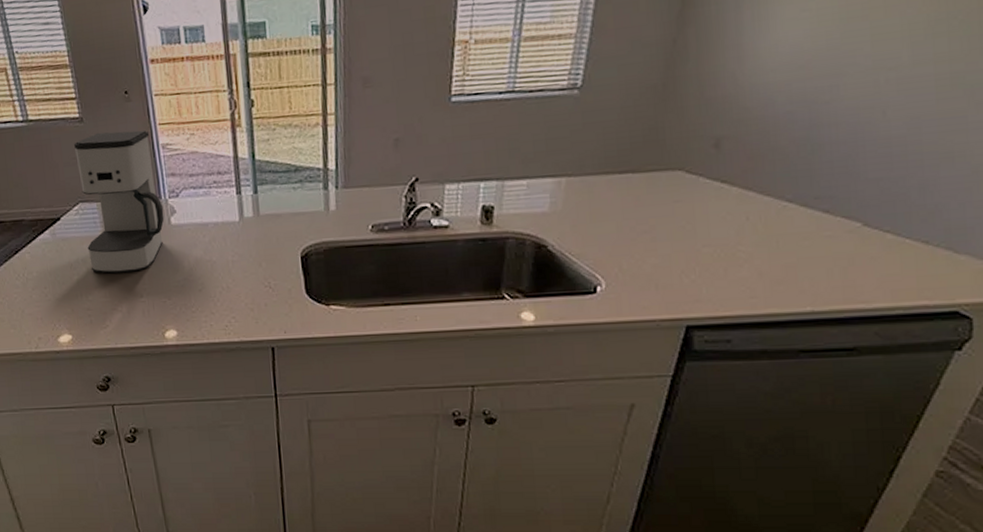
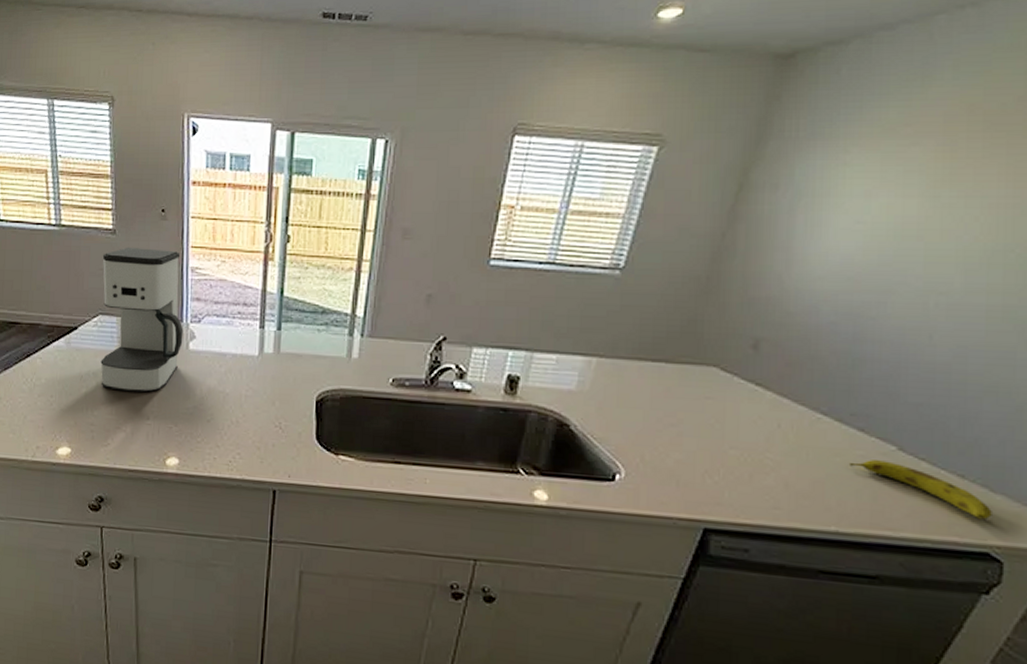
fruit: none [817,237,958,281] -> present [848,460,992,520]

